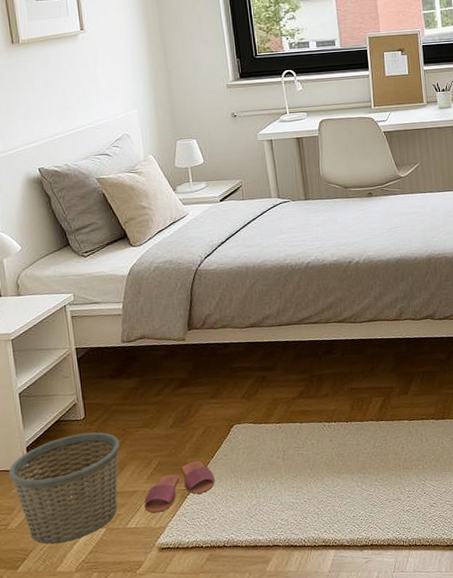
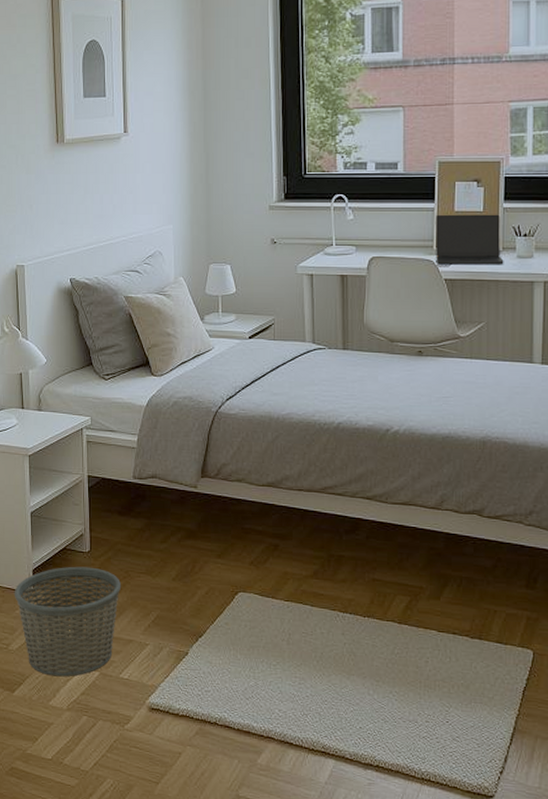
slippers: present [144,460,215,513] -> none [139,622,213,669]
laptop: none [371,75,429,121] -> present [436,214,504,265]

